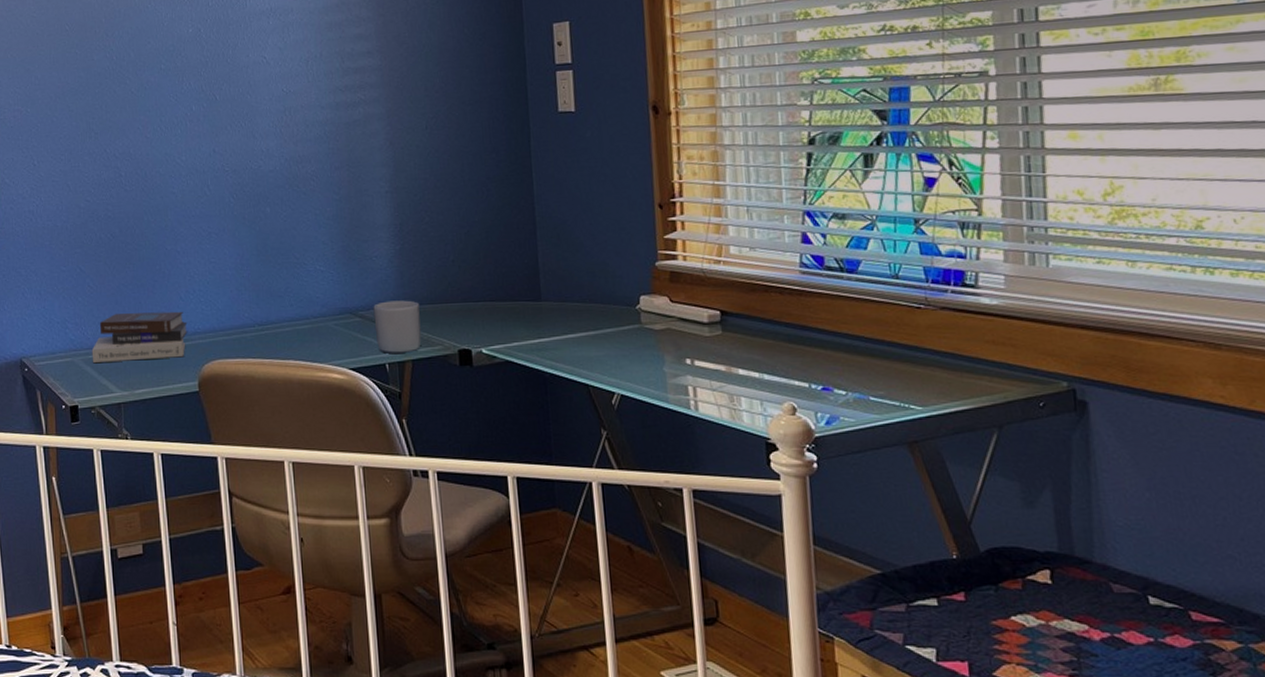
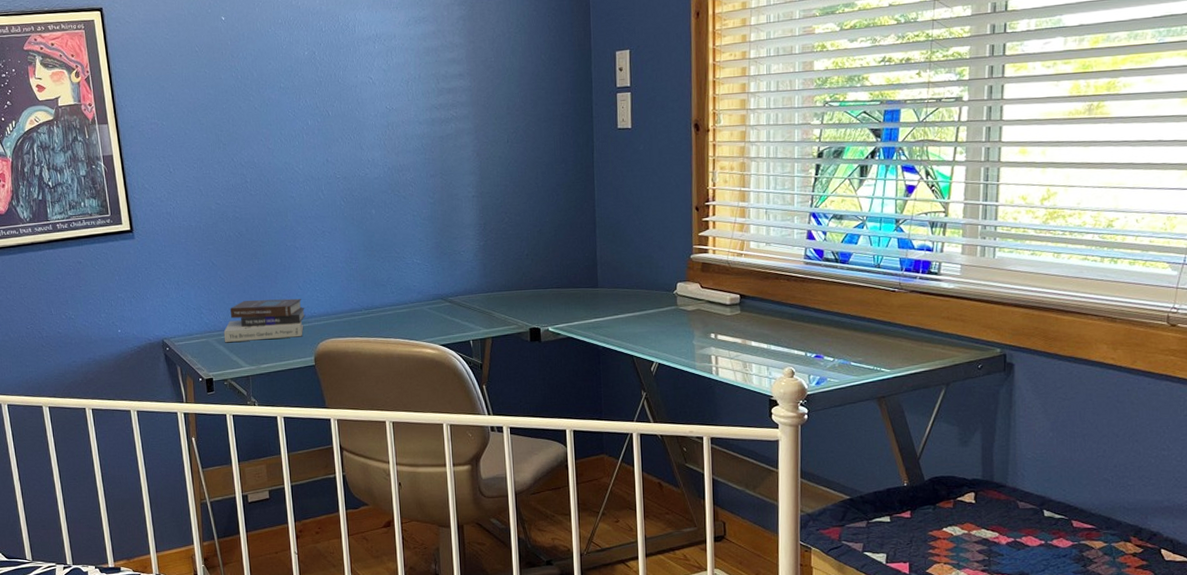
mug: present [373,300,422,354] -> none [460,287,500,333]

